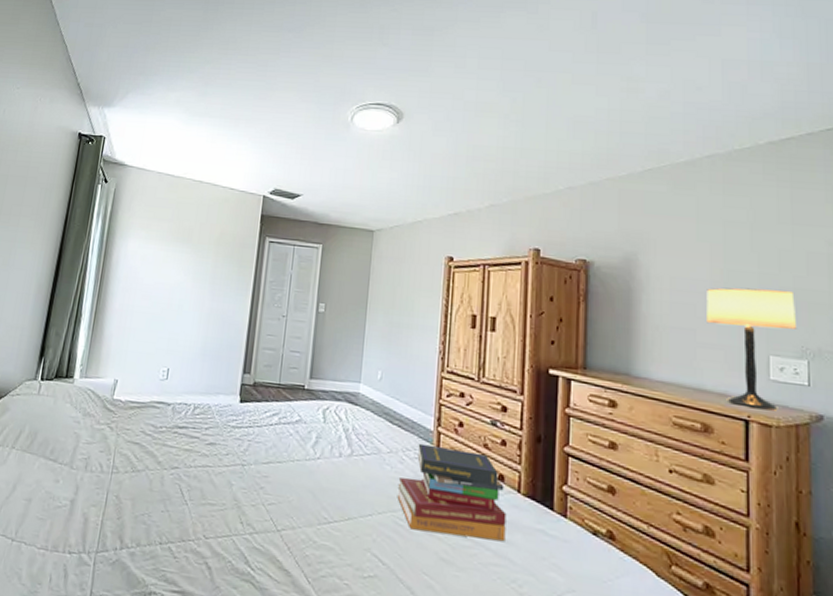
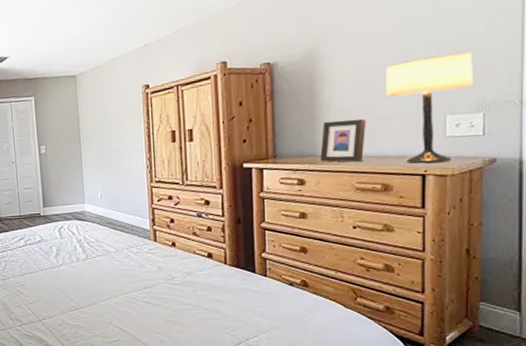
books: present [397,443,507,542] -> none [126,240,218,304]
picture frame: none [635,337,686,392] -> present [320,118,367,163]

